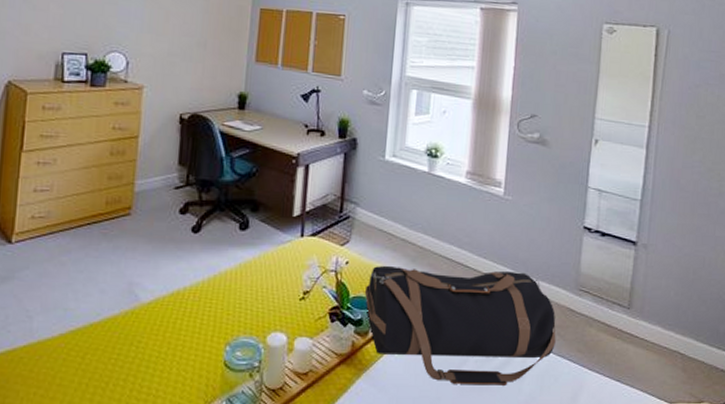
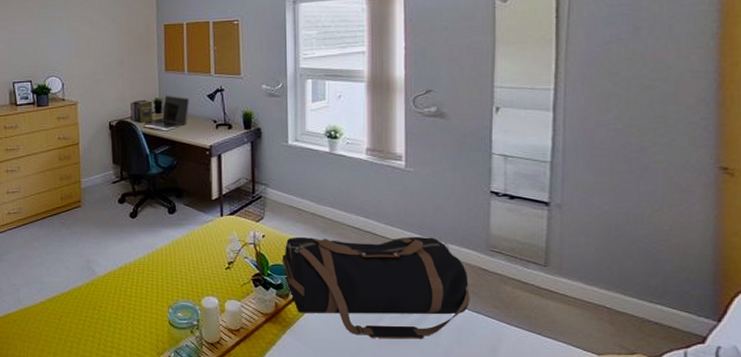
books: none [207,92,236,120] -> present [130,99,153,123]
laptop: none [223,89,279,129] -> present [144,95,189,129]

